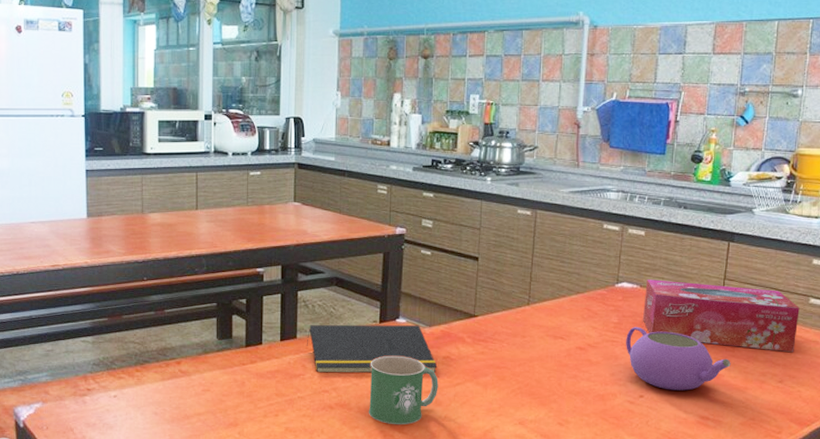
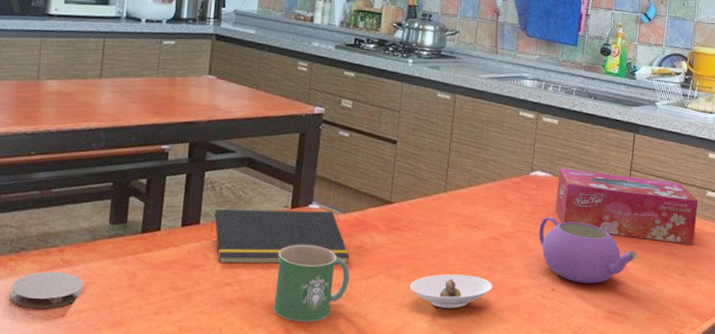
coaster: none [140,380,200,412] -> present [10,271,84,309]
saucer: none [496,382,579,413] -> present [409,274,493,308]

